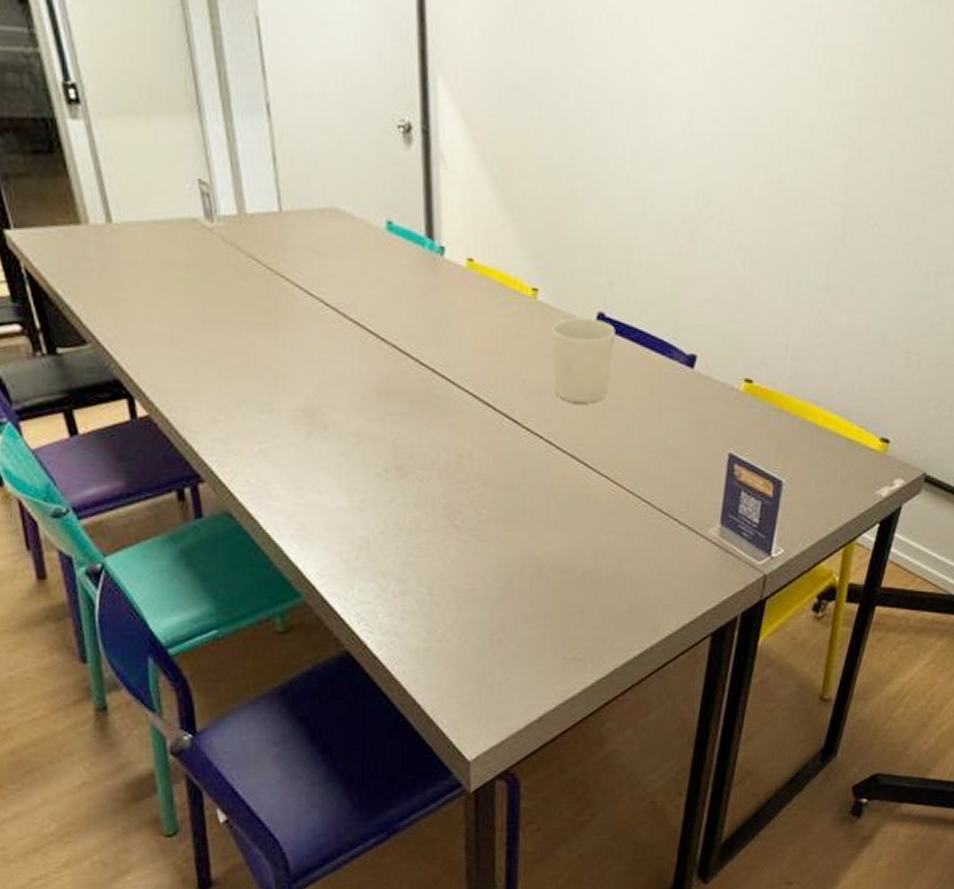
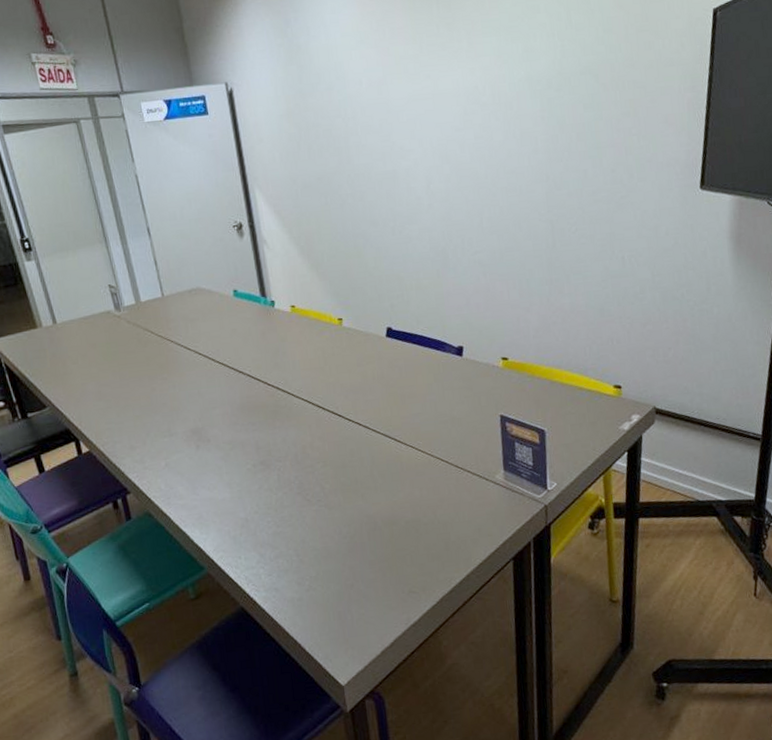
cup: present [551,317,616,404] -> none [356,332,403,396]

